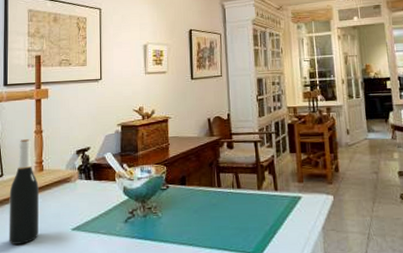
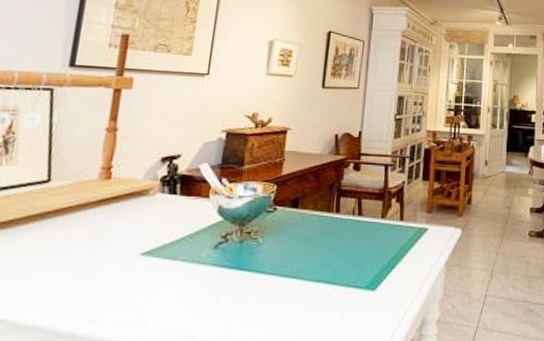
wine bottle: present [8,139,39,245] -> none [45,137,102,271]

